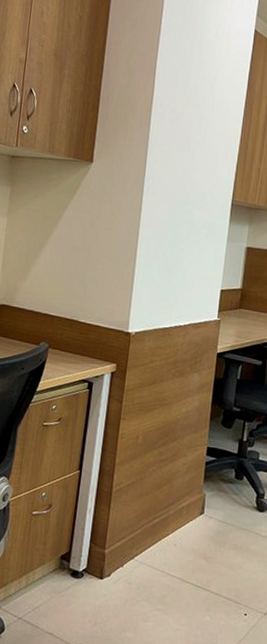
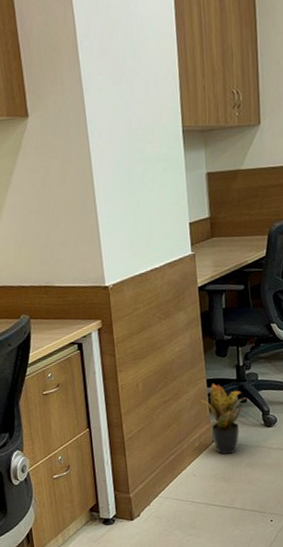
potted plant: none [195,452,244,532] -> present [199,383,247,455]

